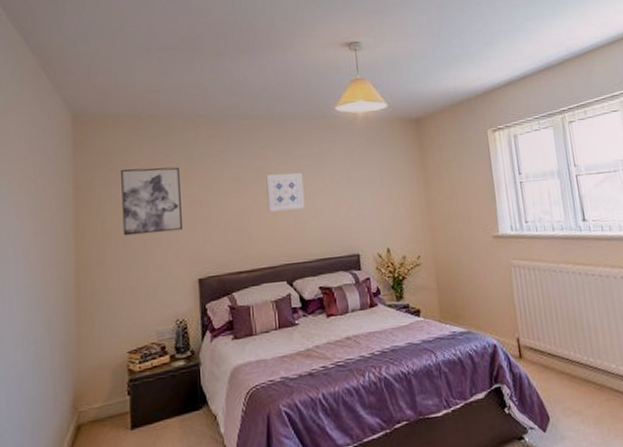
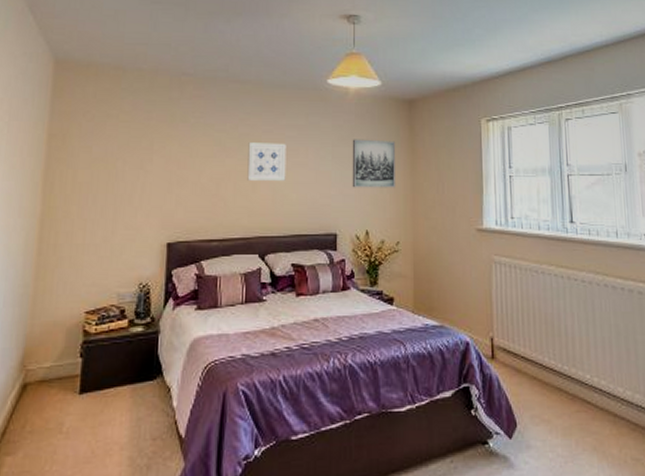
wall art: present [121,167,182,236] -> none [94,121,159,191]
wall art: none [365,159,411,209] -> present [352,139,396,188]

